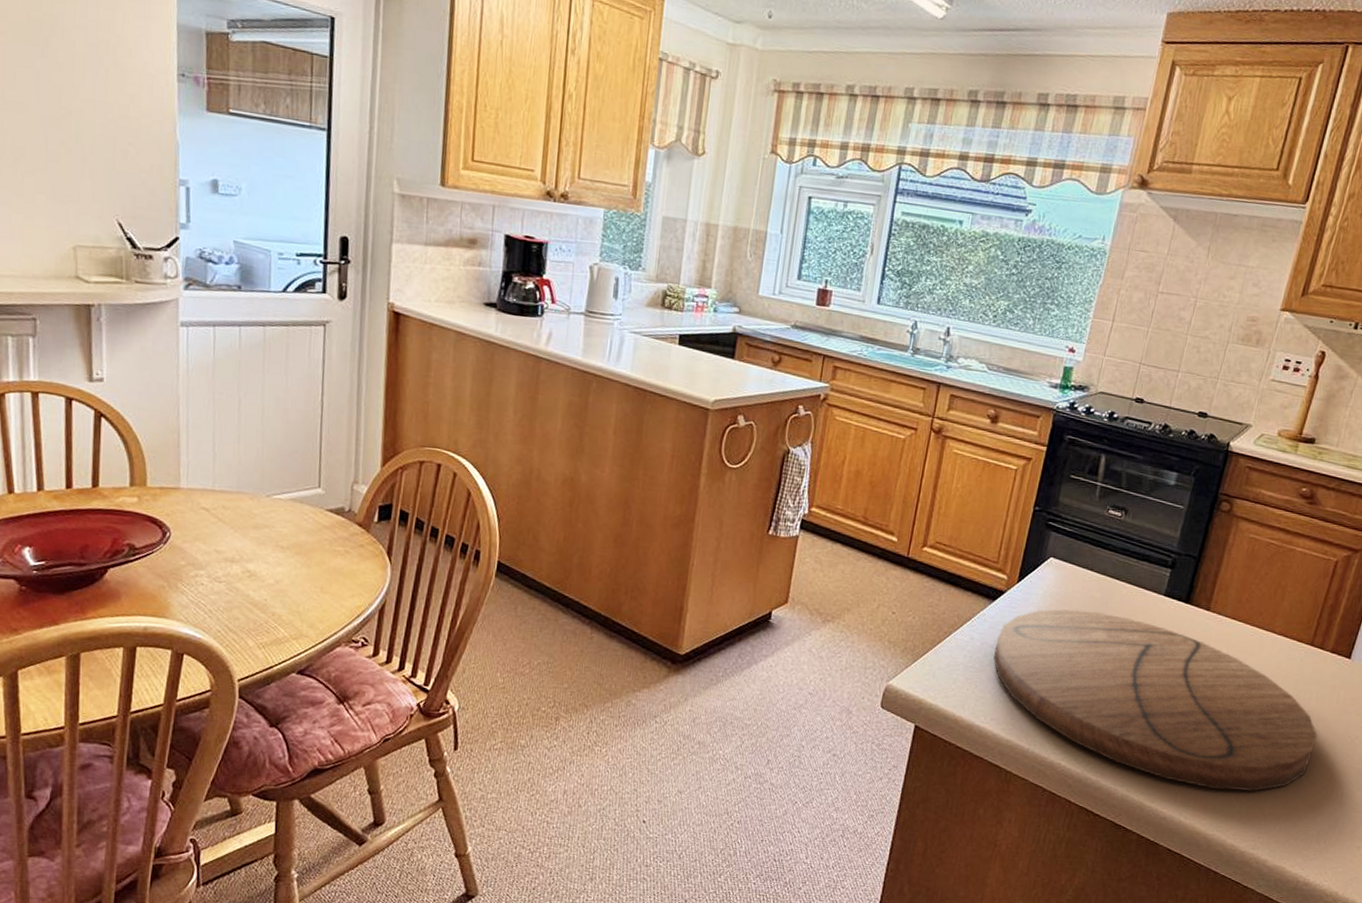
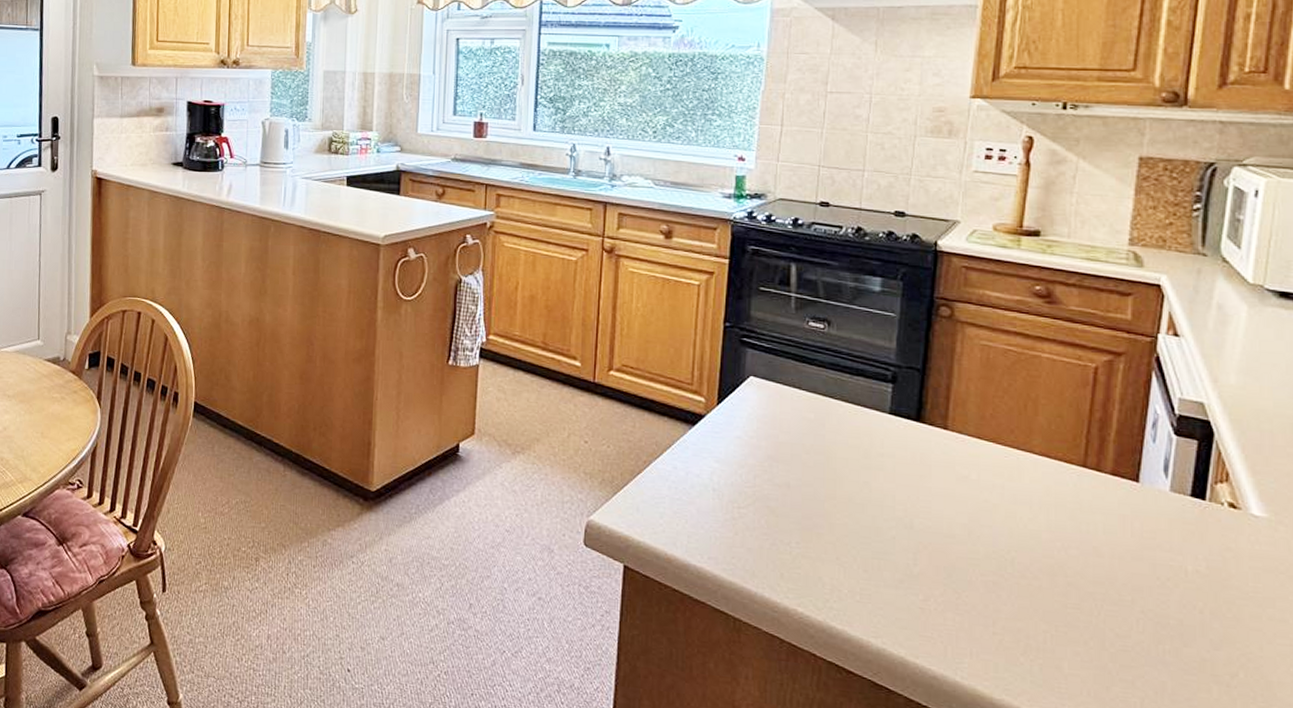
cutting board: present [993,609,1318,792] -> none [702,433,1115,647]

